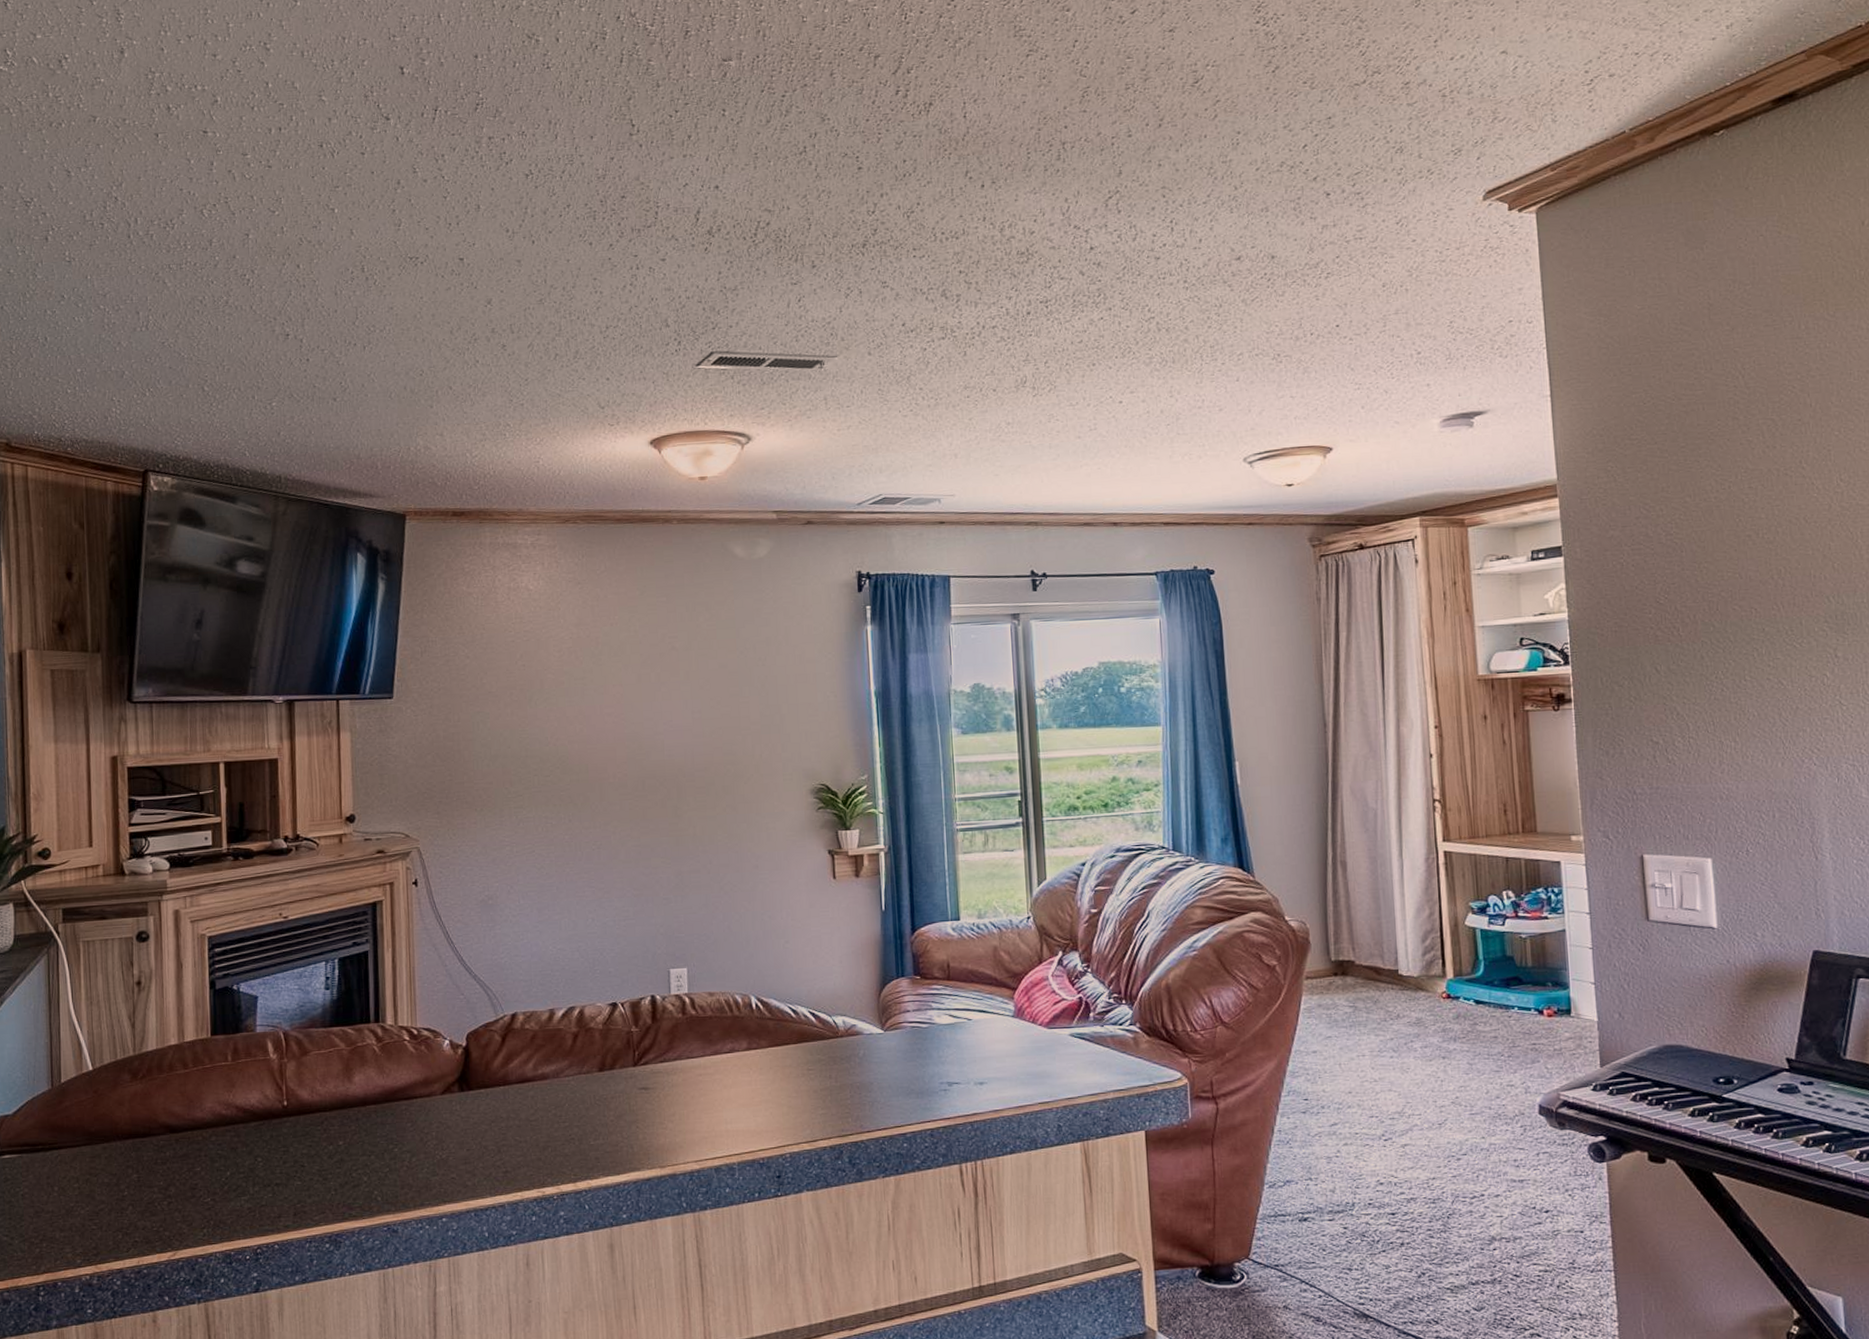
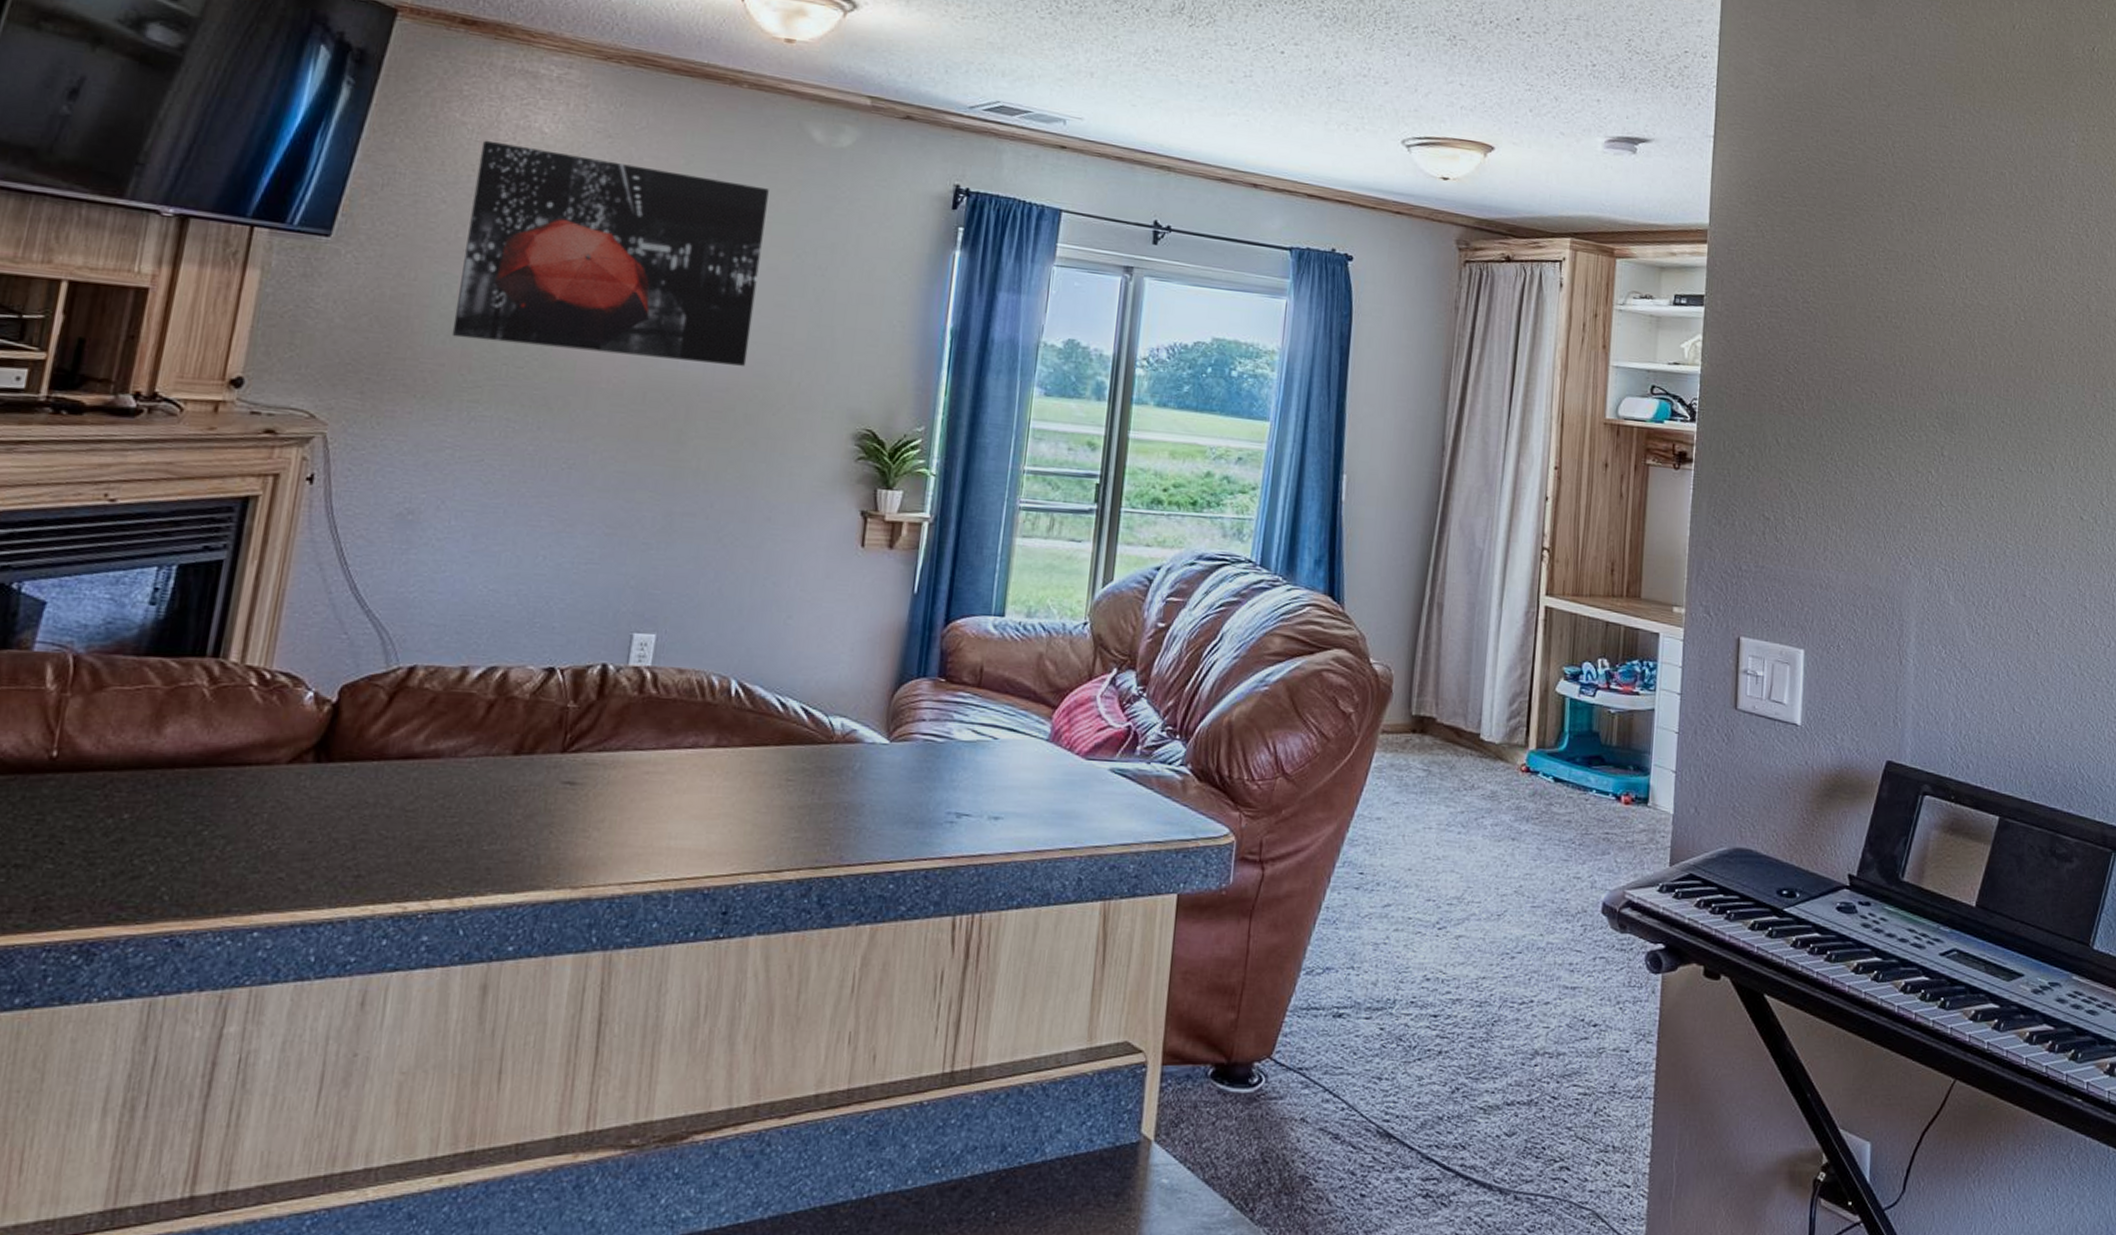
wall art: none [486,602,717,760] -> present [452,140,769,366]

